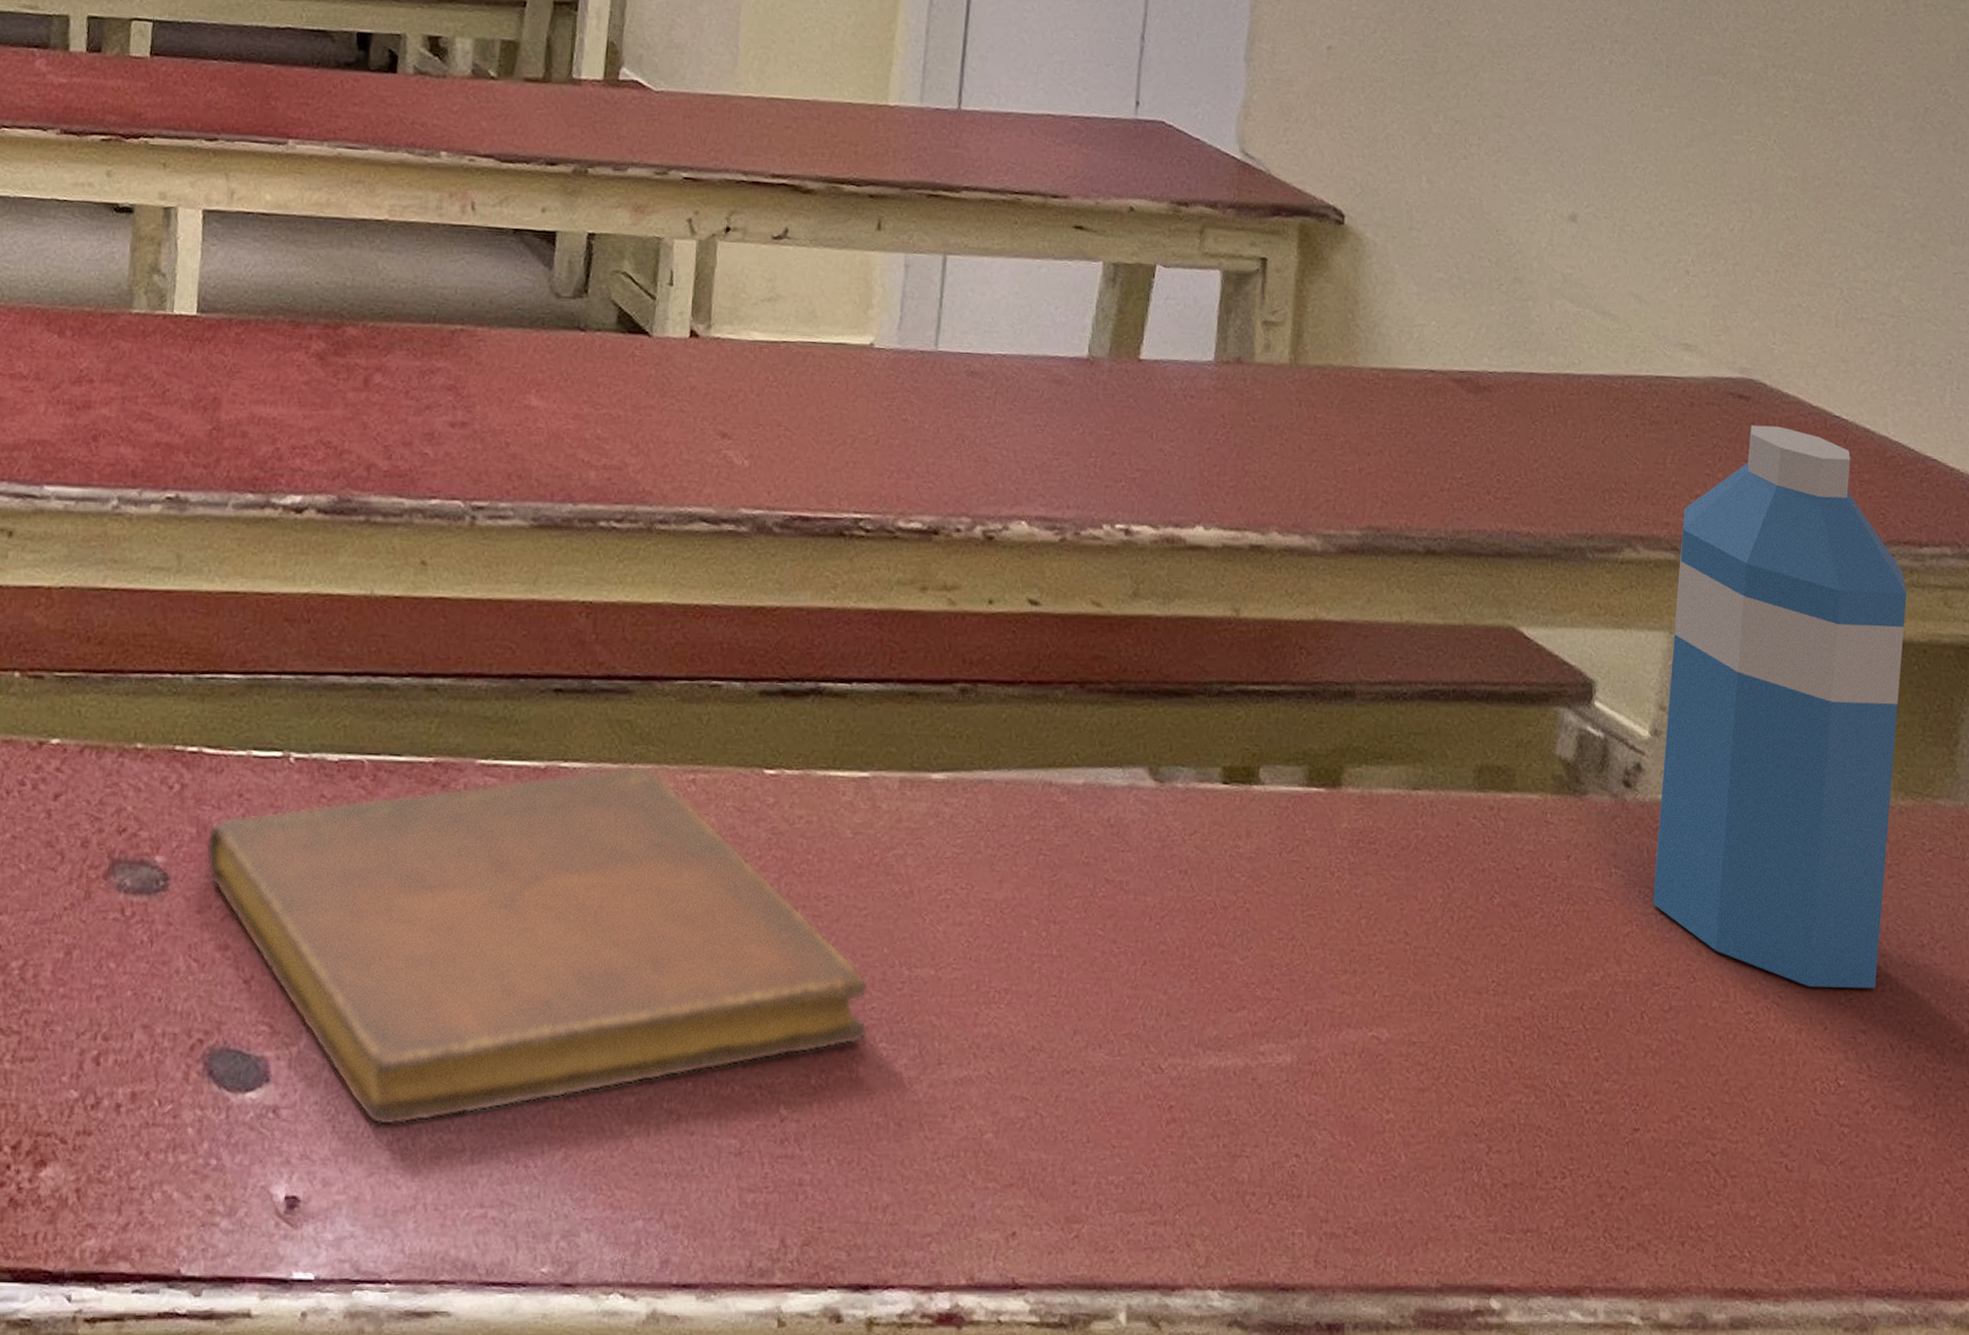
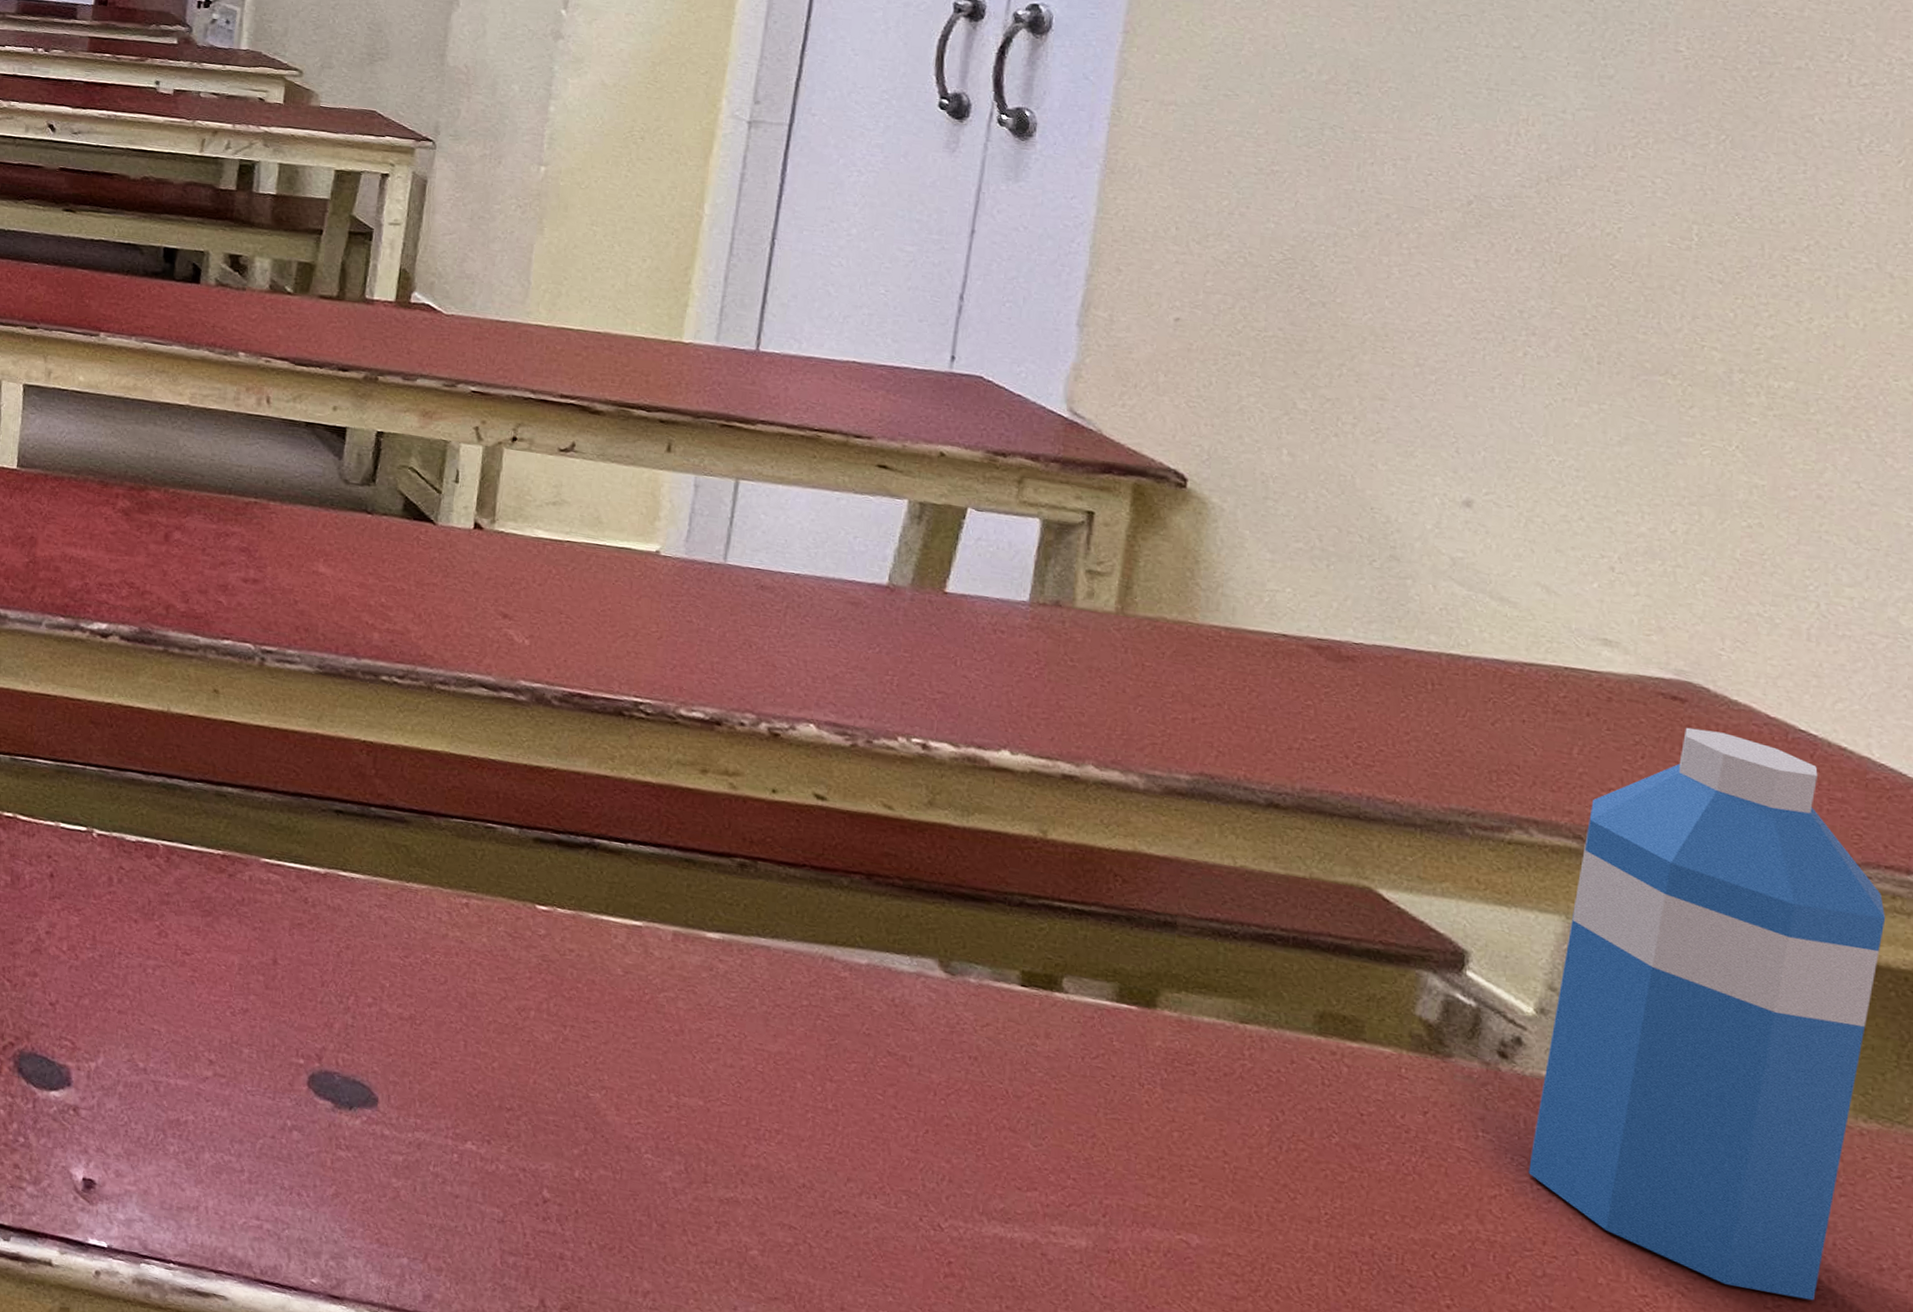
notebook: present [205,764,869,1126] -> none [18,871,636,1151]

